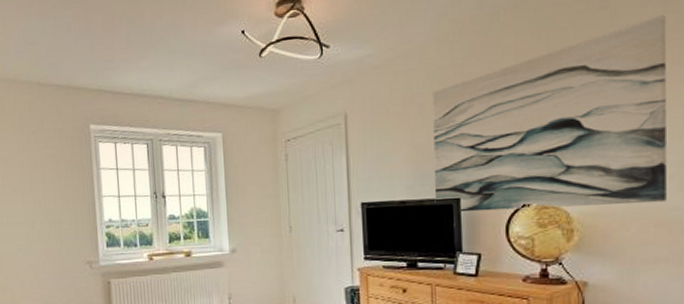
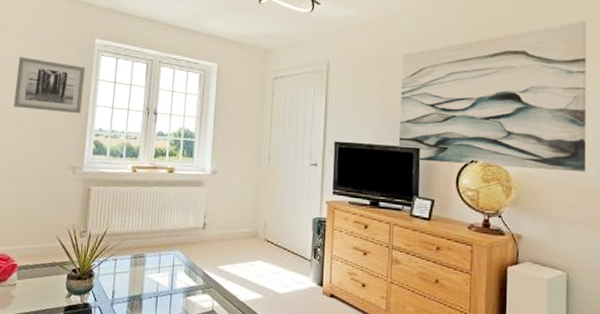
wall art: none [17,154,88,209] -> present [14,56,86,114]

